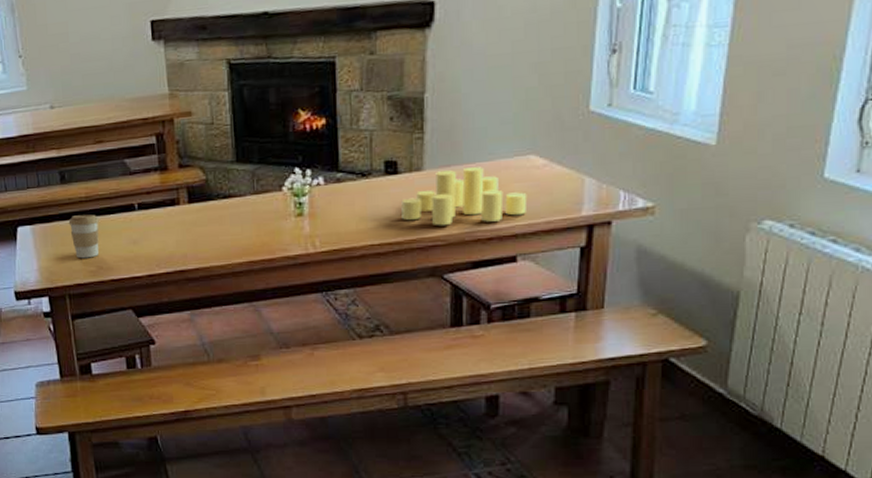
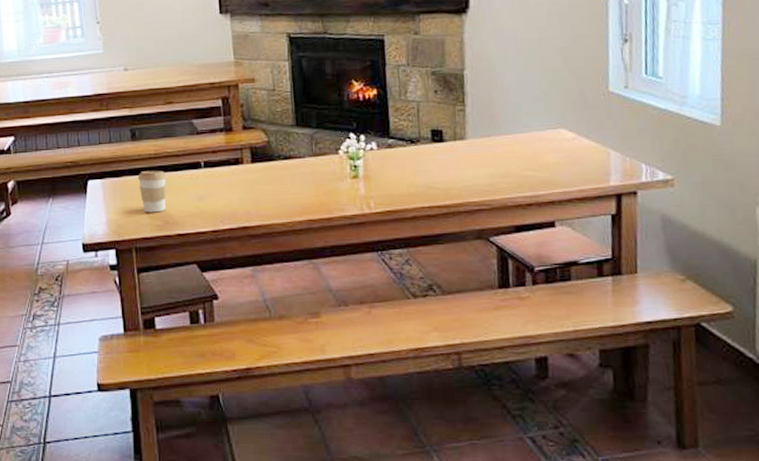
candle: present [401,167,528,226] -> none [448,138,561,192]

